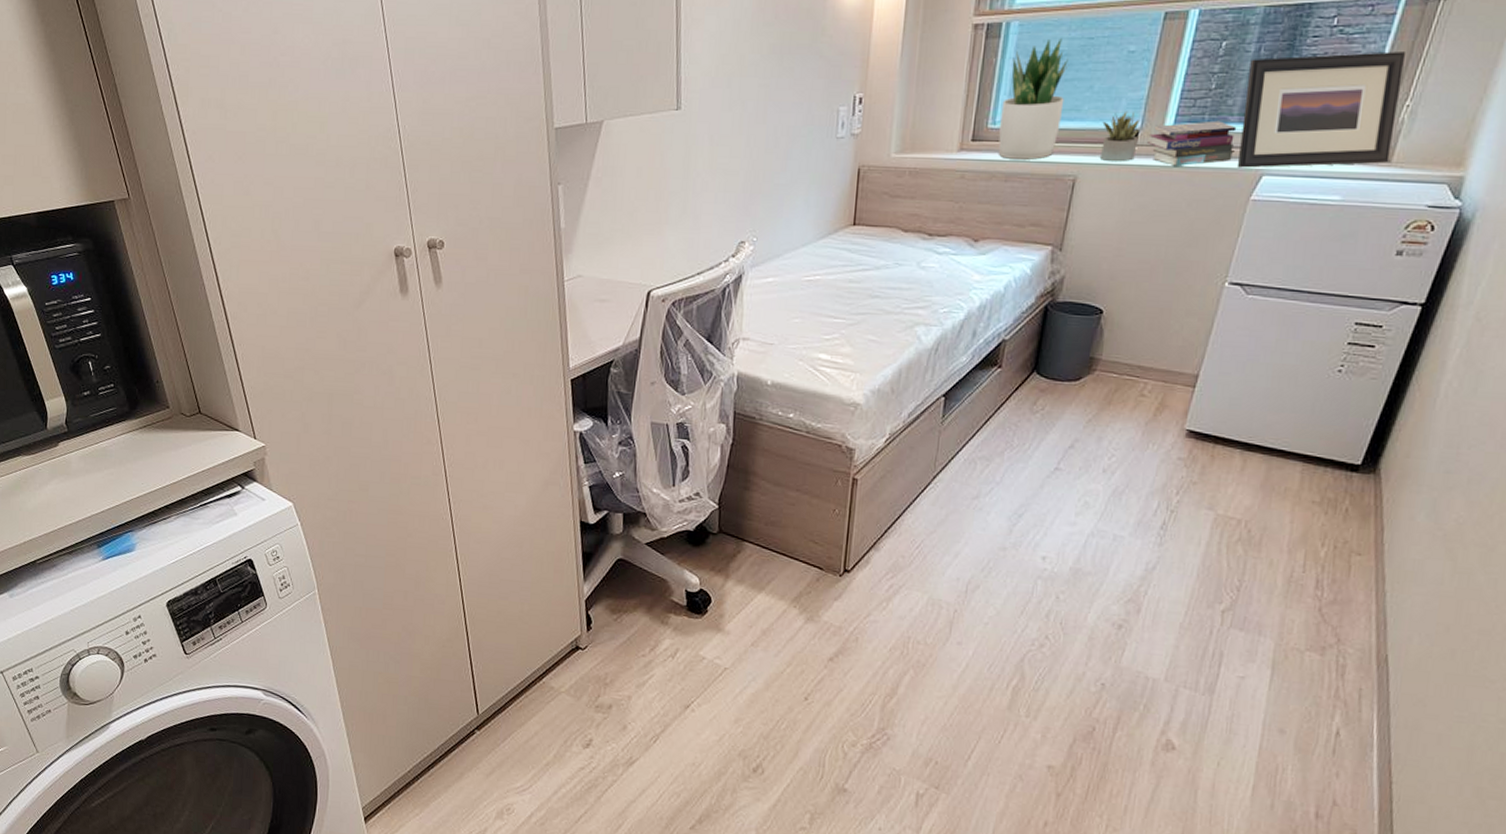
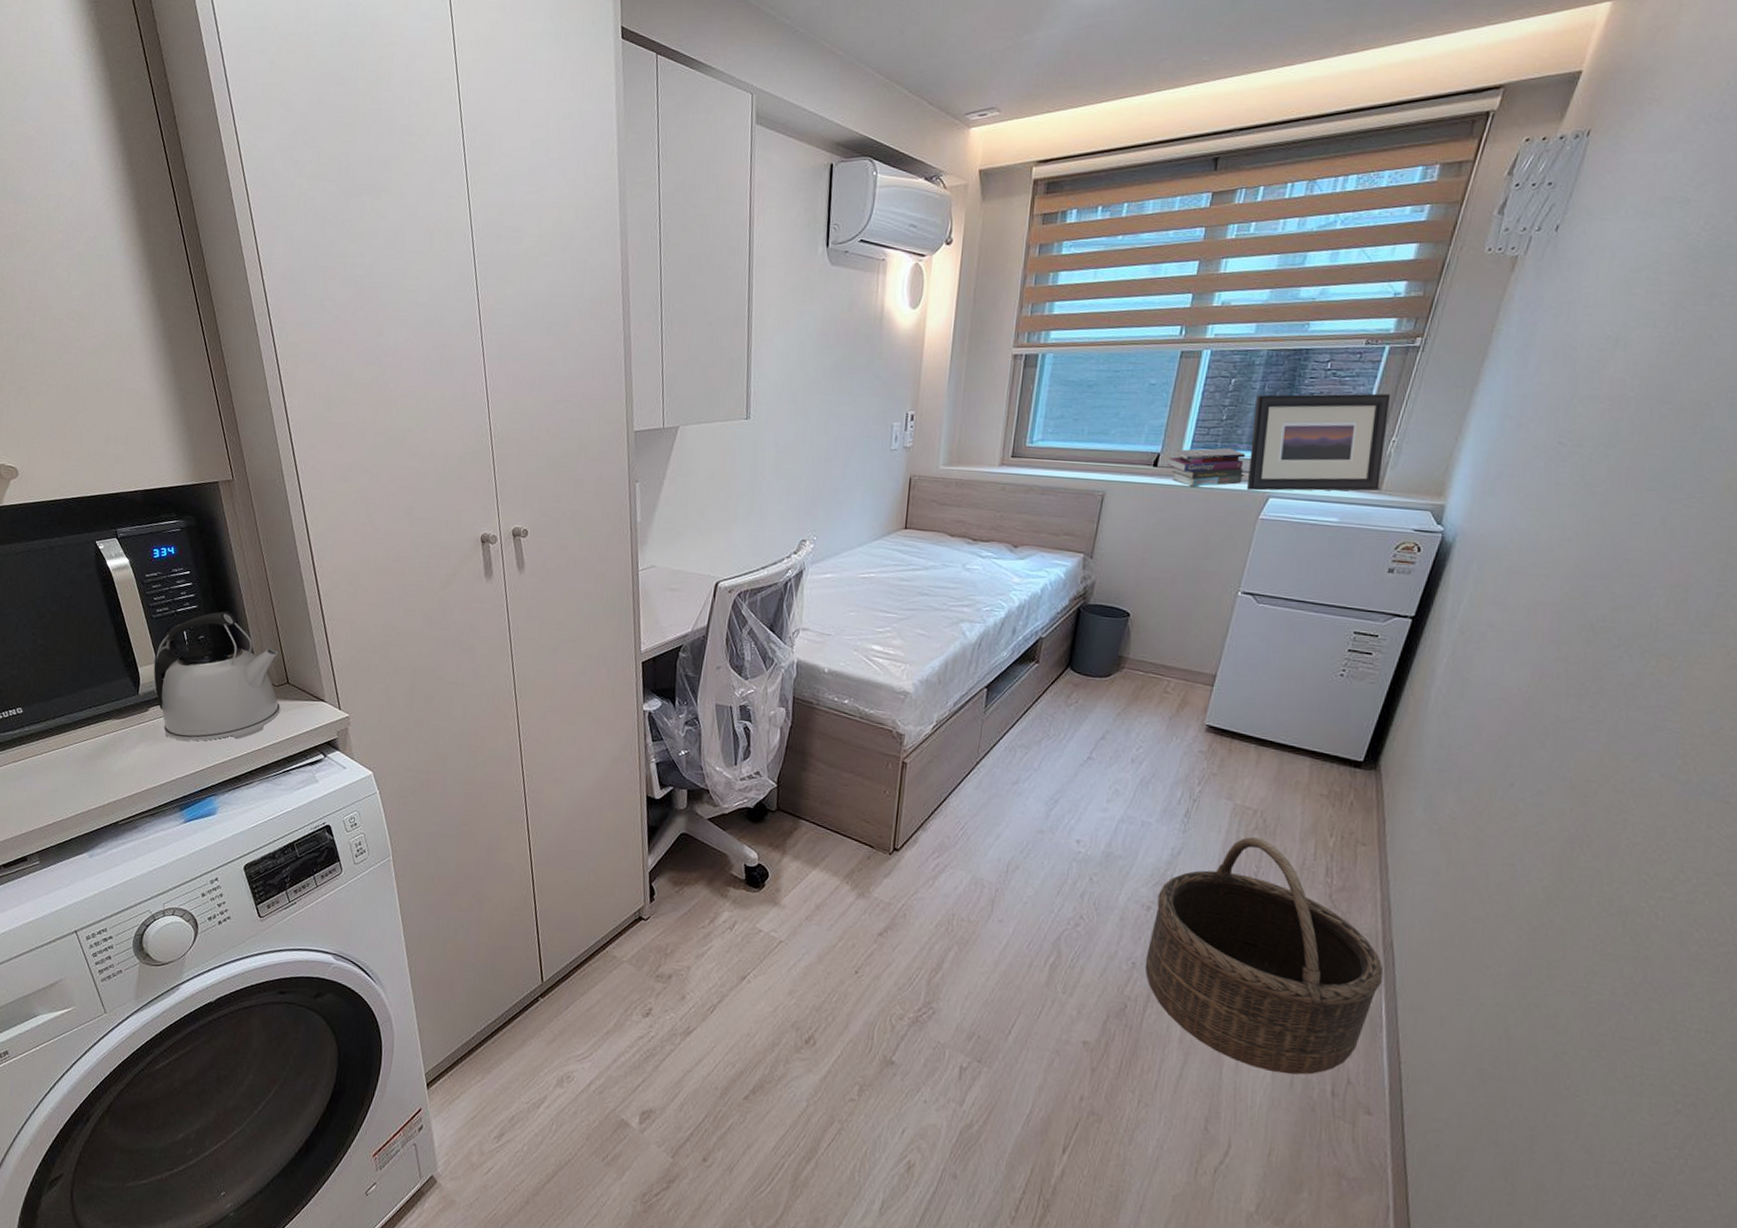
kettle: none [60,339,194,476] -> present [154,611,281,742]
planter: present [998,38,1069,160] -> none [1035,370,1098,476]
succulent plant: present [1100,110,1142,163] -> none [1126,436,1163,481]
basket: none [1115,549,1376,797] -> present [1145,837,1383,1075]

